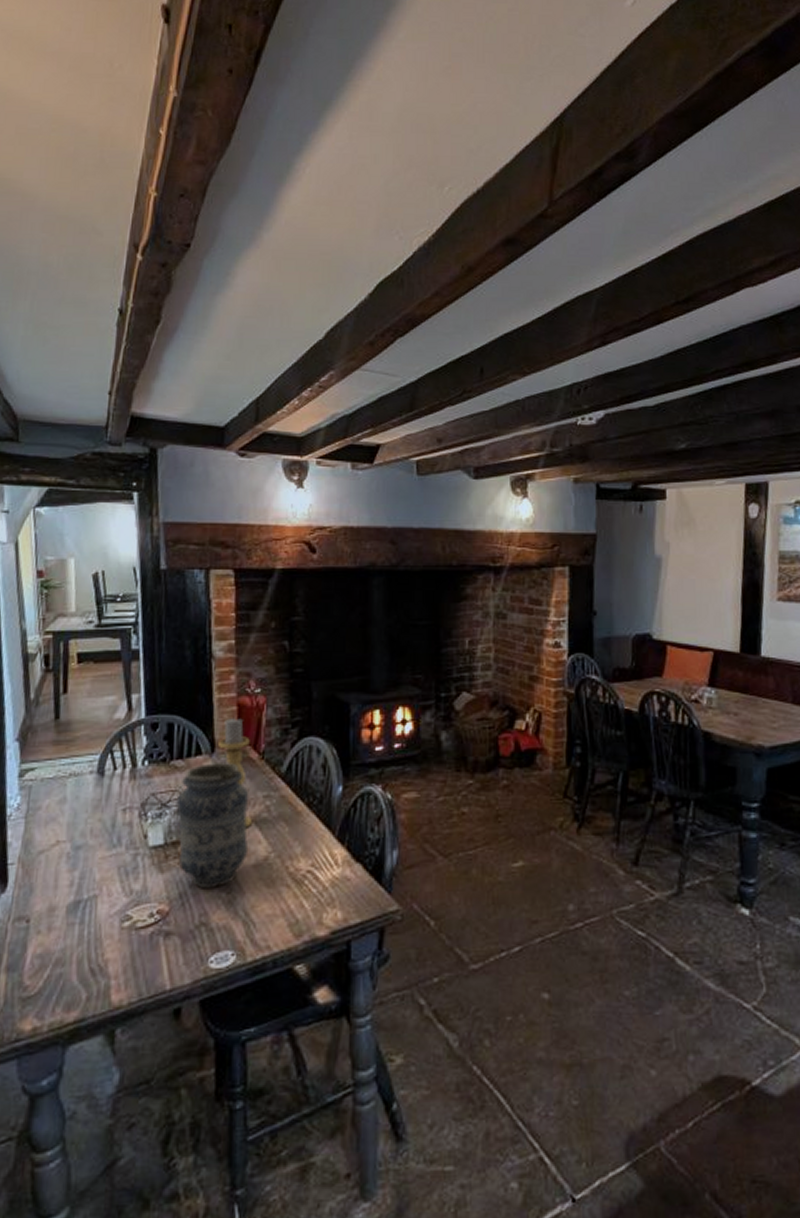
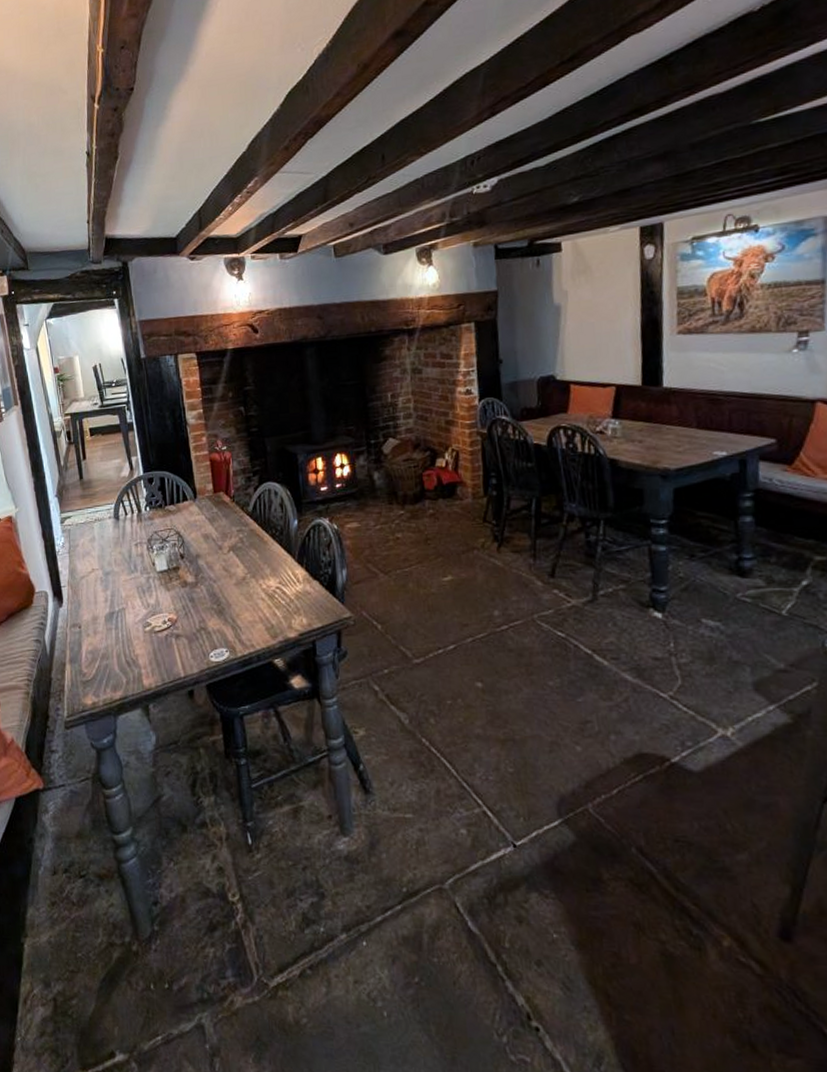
vase: present [175,763,249,889] -> none [172,506,229,602]
candle holder: present [218,717,252,828] -> none [199,470,230,556]

